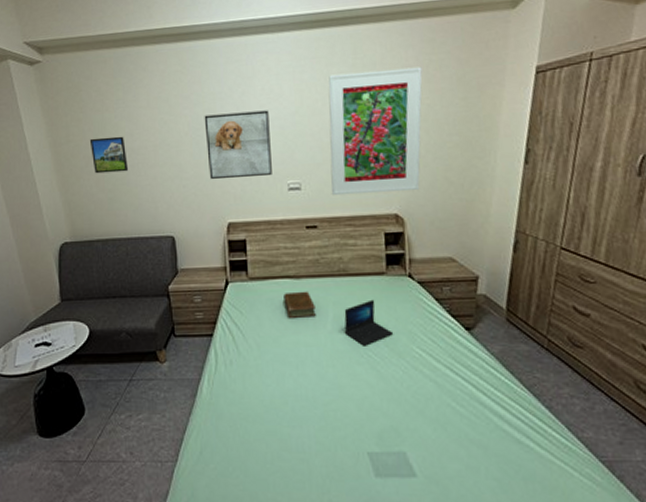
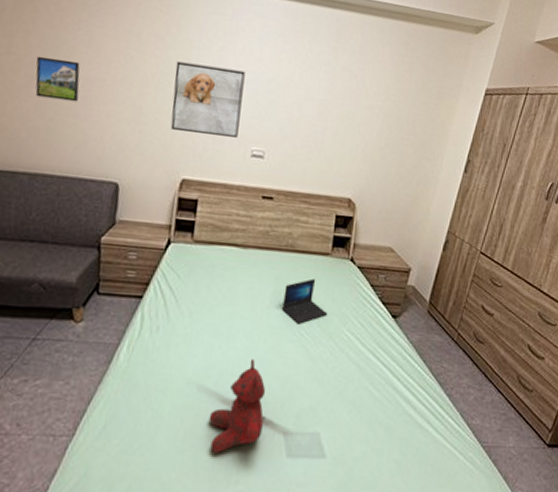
book: present [283,291,316,319] -> none [226,261,258,290]
teddy bear: none [292,383,346,474] -> present [208,358,266,453]
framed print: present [328,66,423,196] -> none [292,51,394,180]

